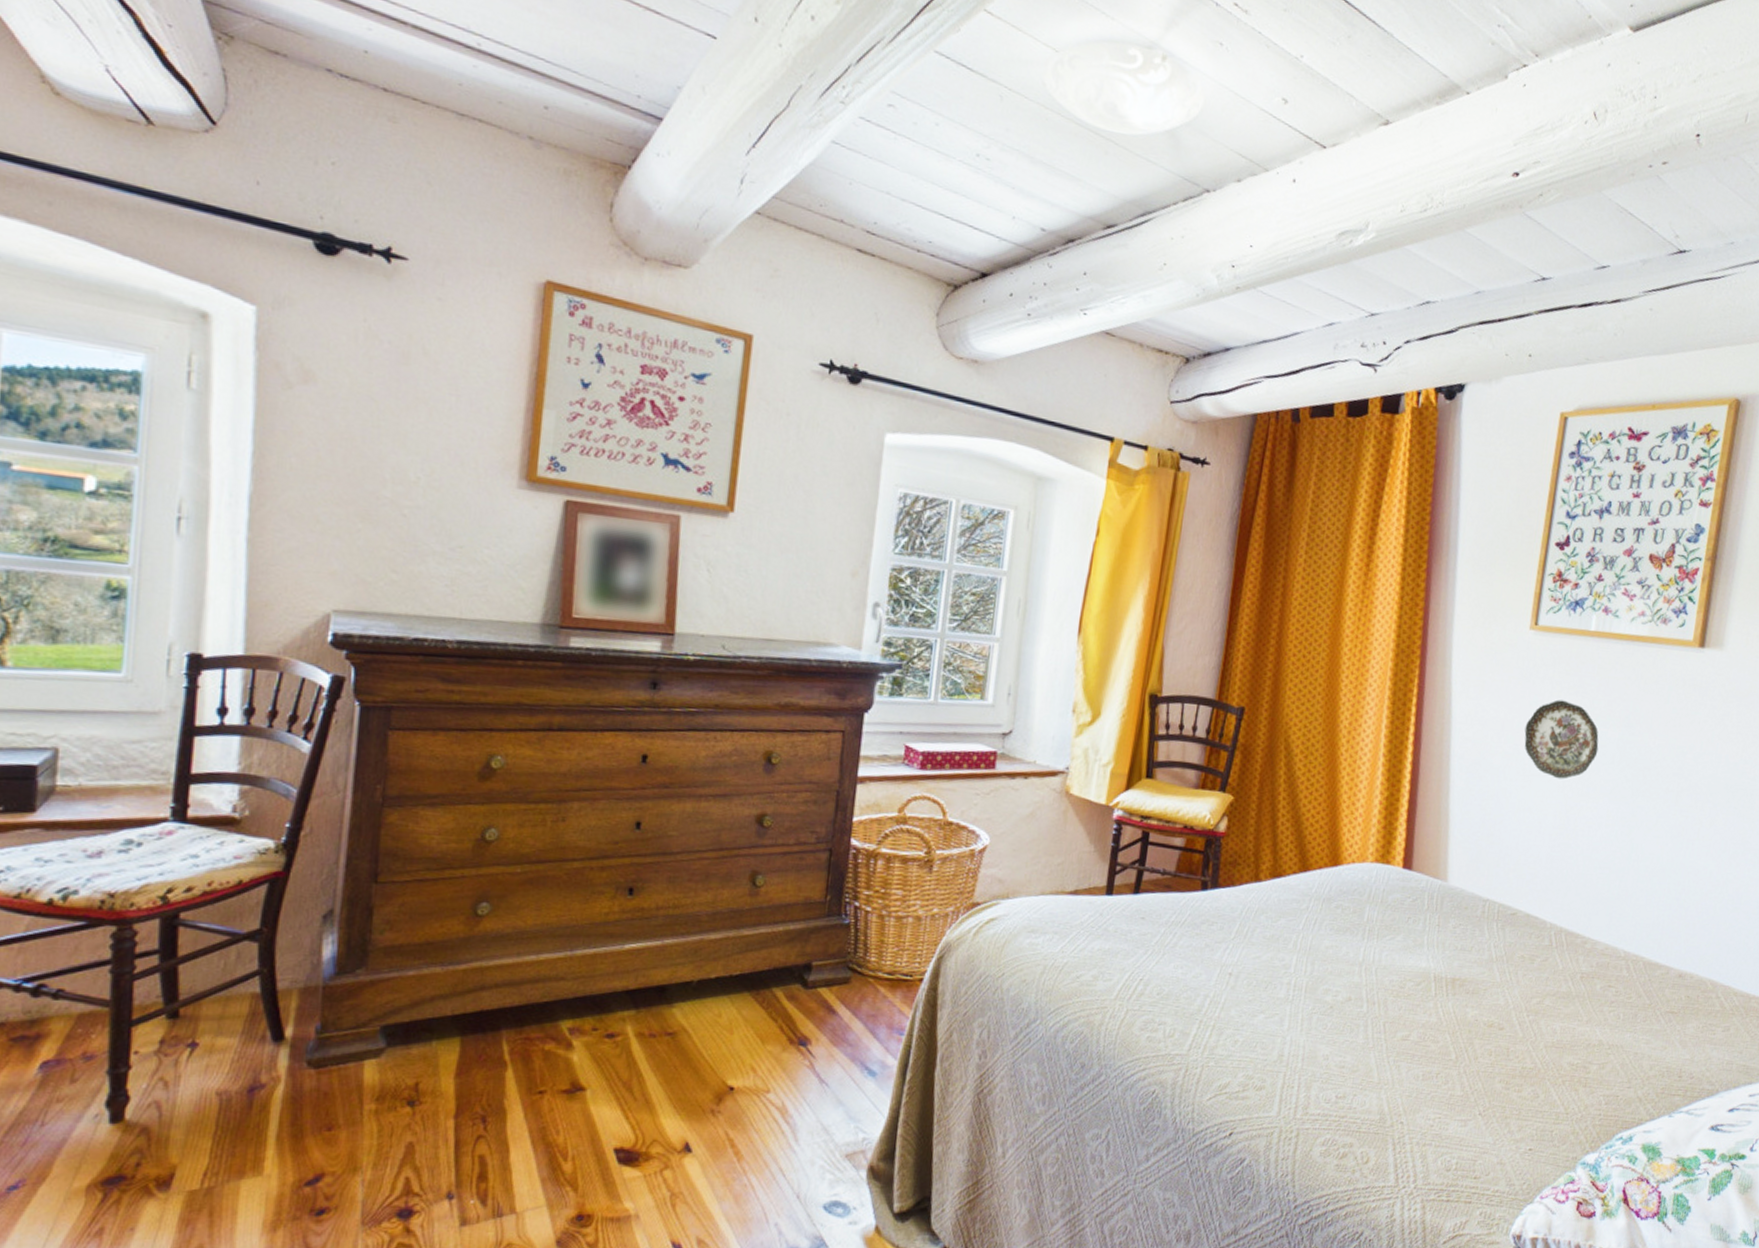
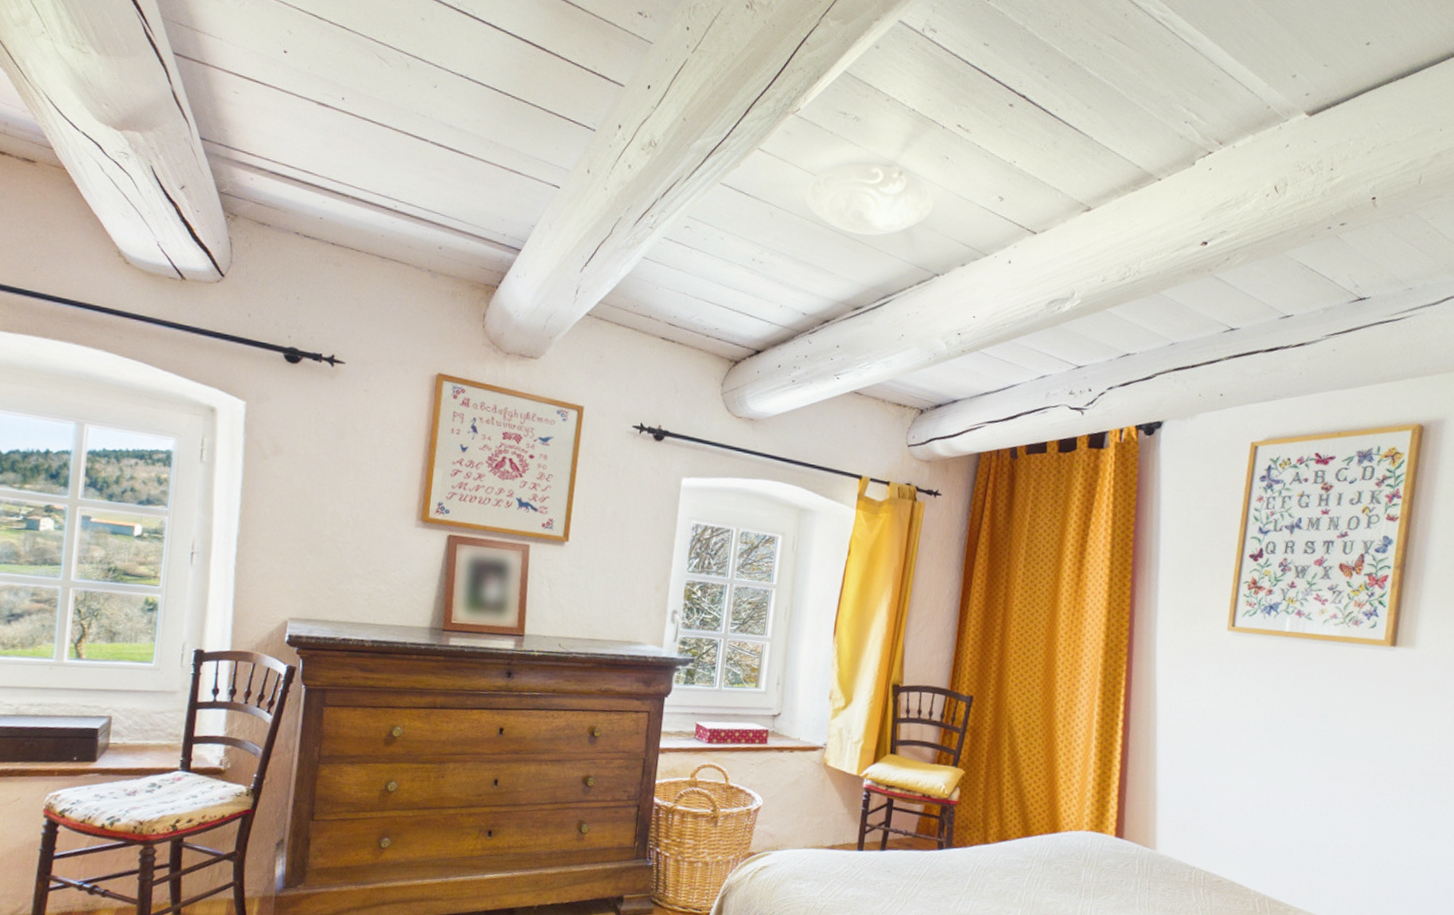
decorative plate: present [1524,699,1599,779] -> none [1225,692,1296,763]

